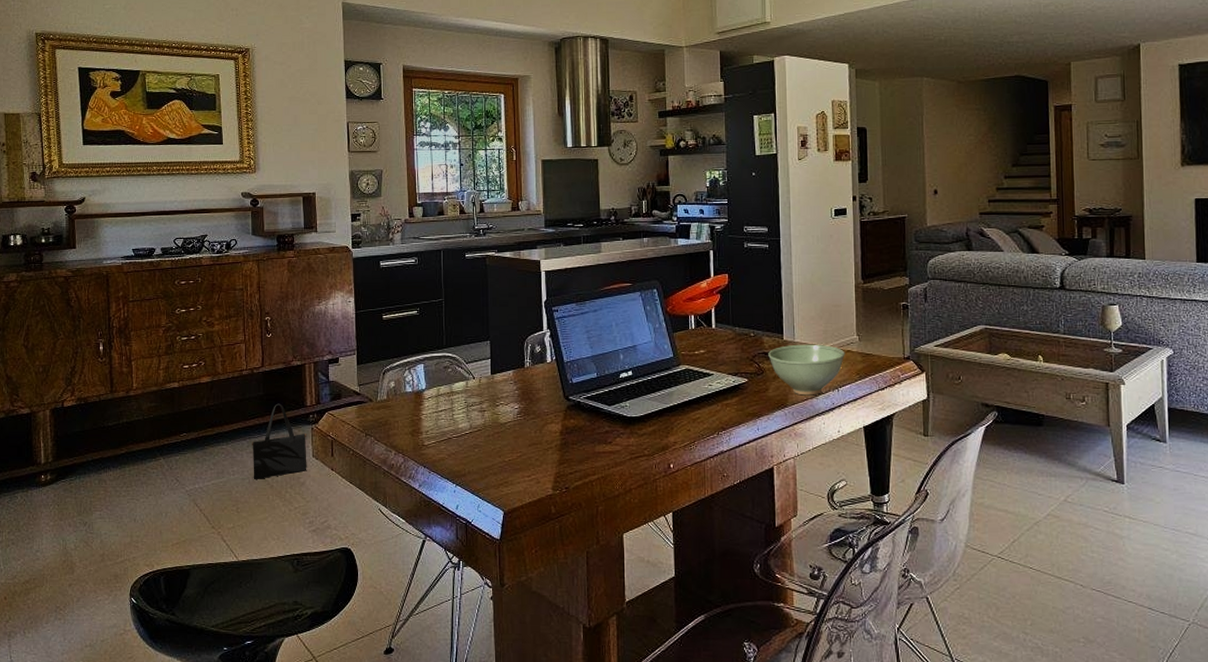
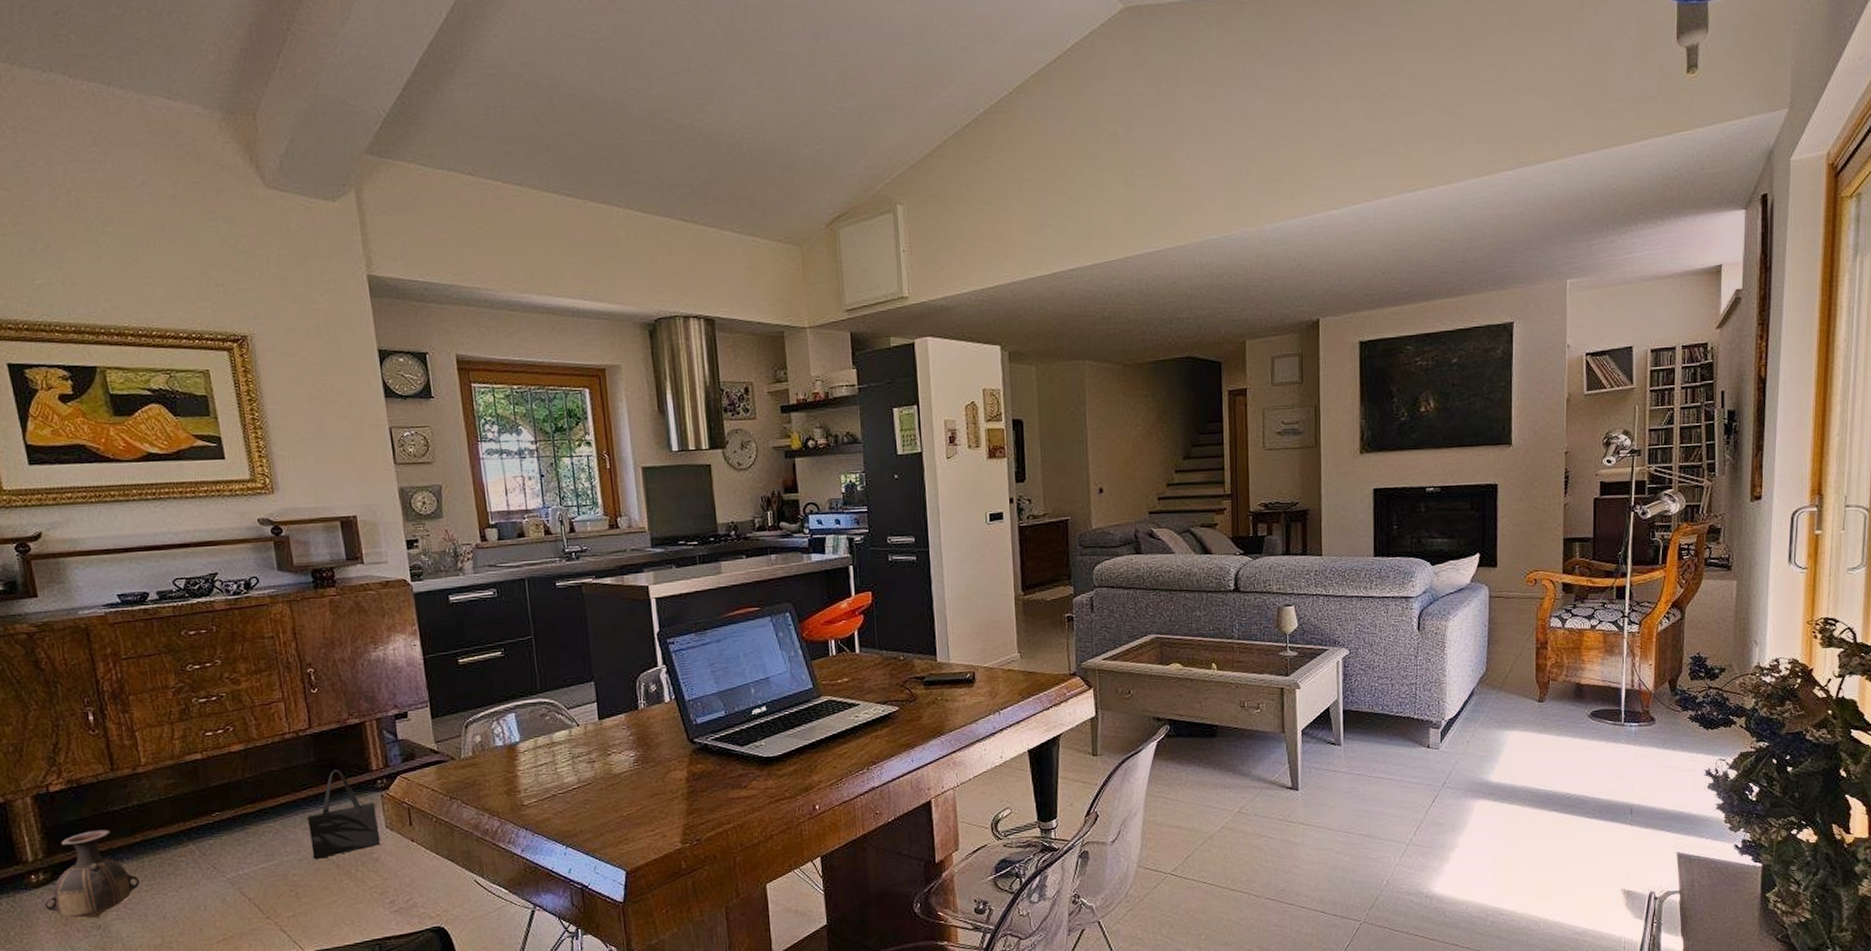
vase: none [47,441,121,516] -> present [43,829,141,919]
bowl: present [768,344,845,396] -> none [920,664,1006,722]

